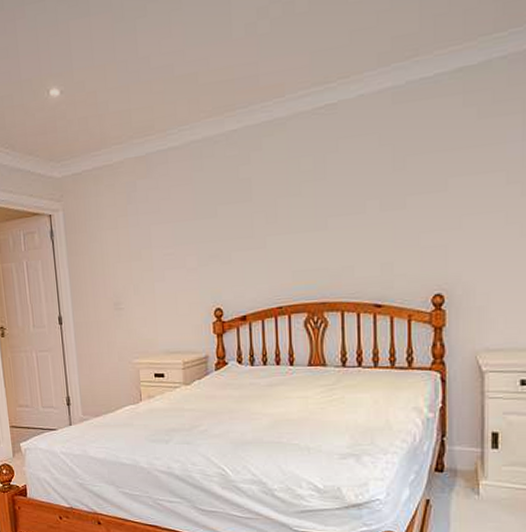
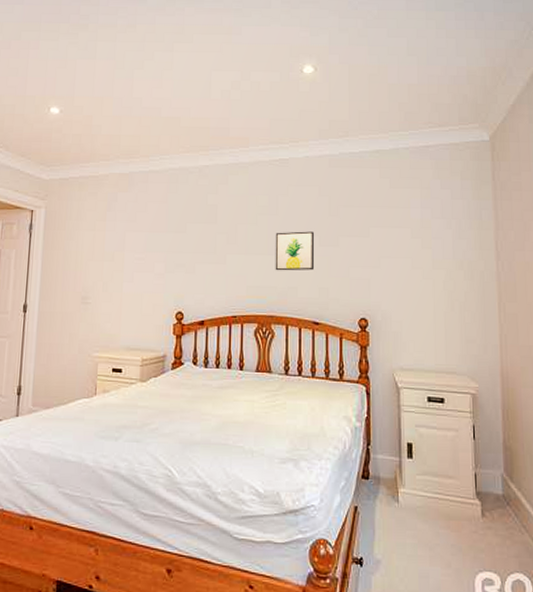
wall art: none [324,194,375,249] -> present [275,231,315,271]

